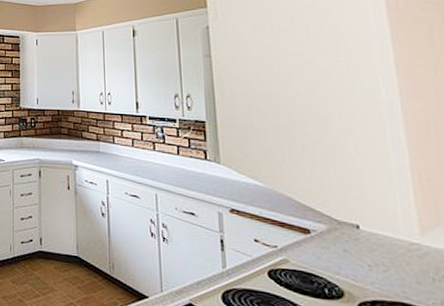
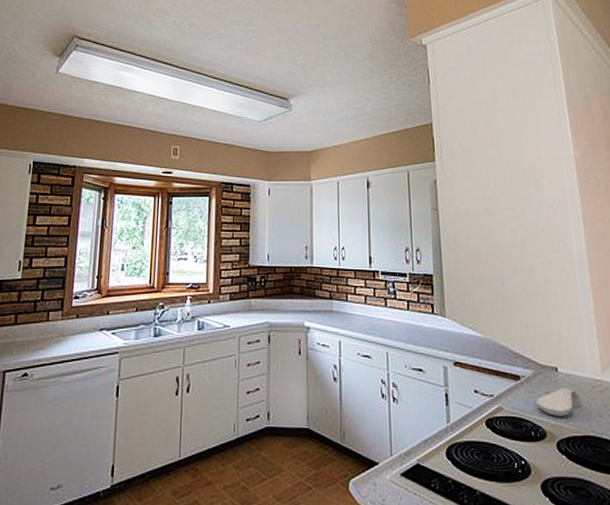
spoon rest: none [331,246,395,279] -> present [536,387,584,418]

